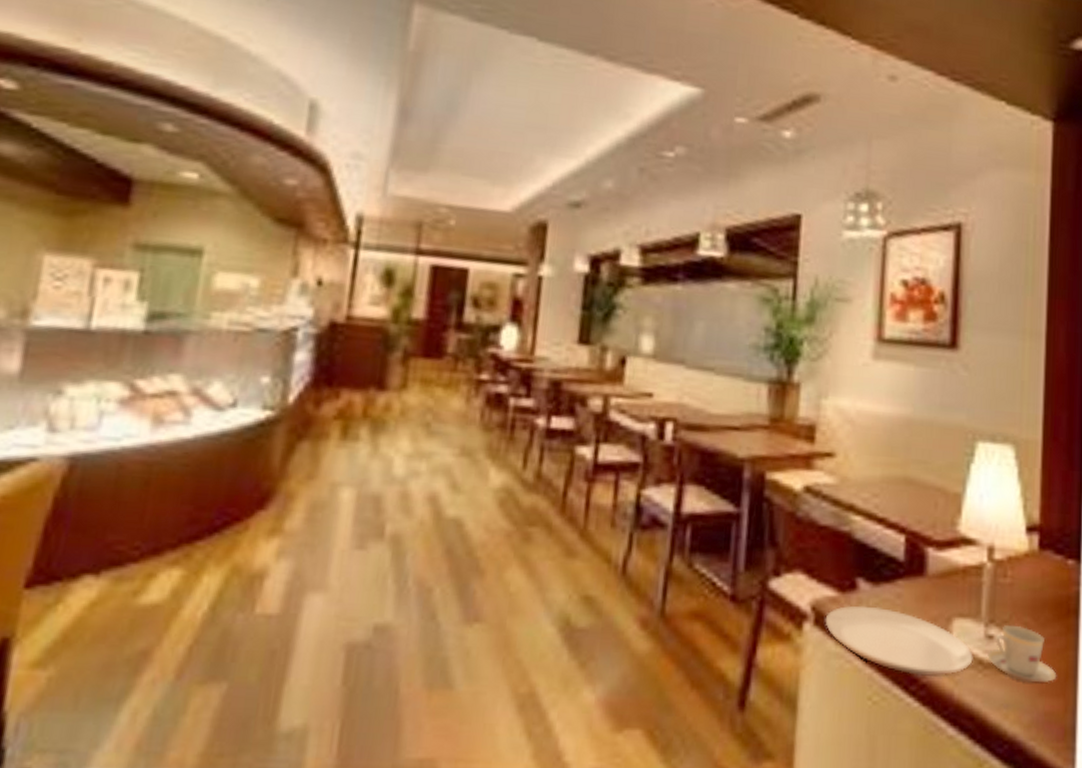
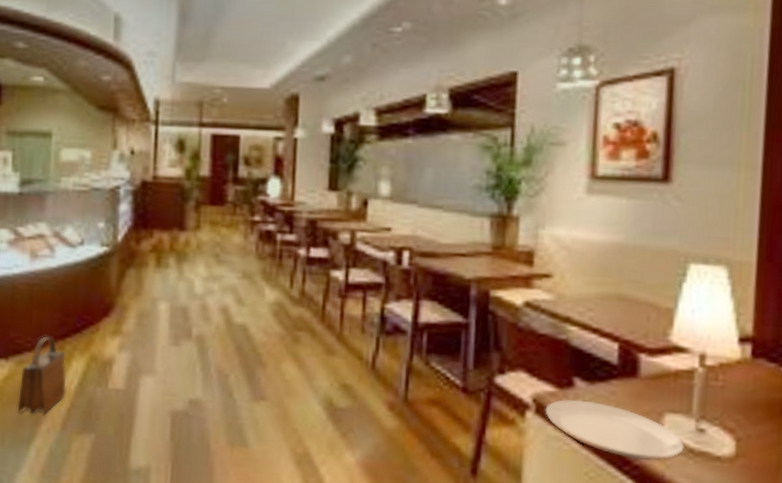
handbag: none [107,539,193,657] -> present [17,336,67,414]
teacup: present [987,626,1057,683] -> none [698,421,768,472]

